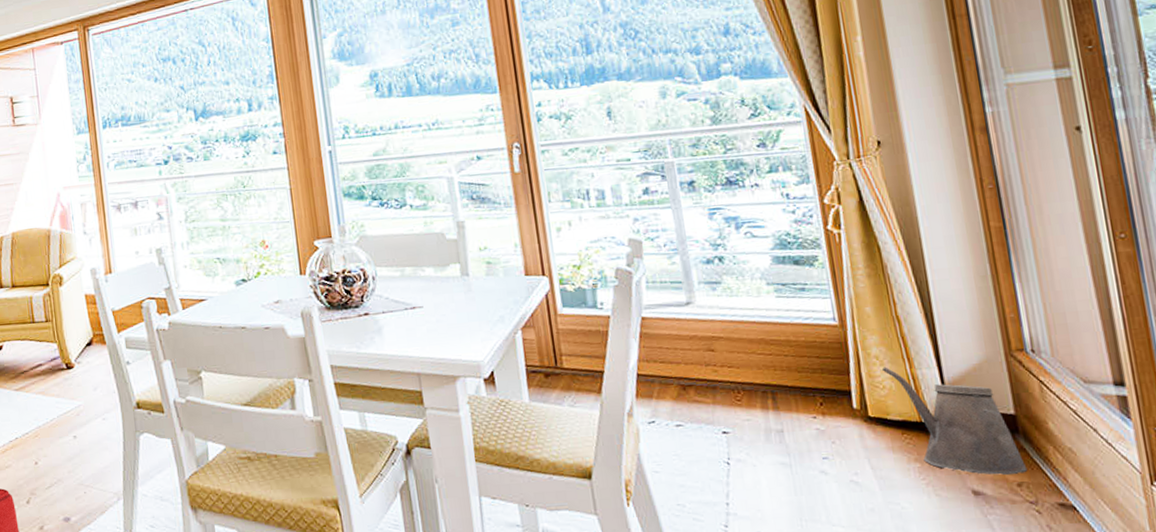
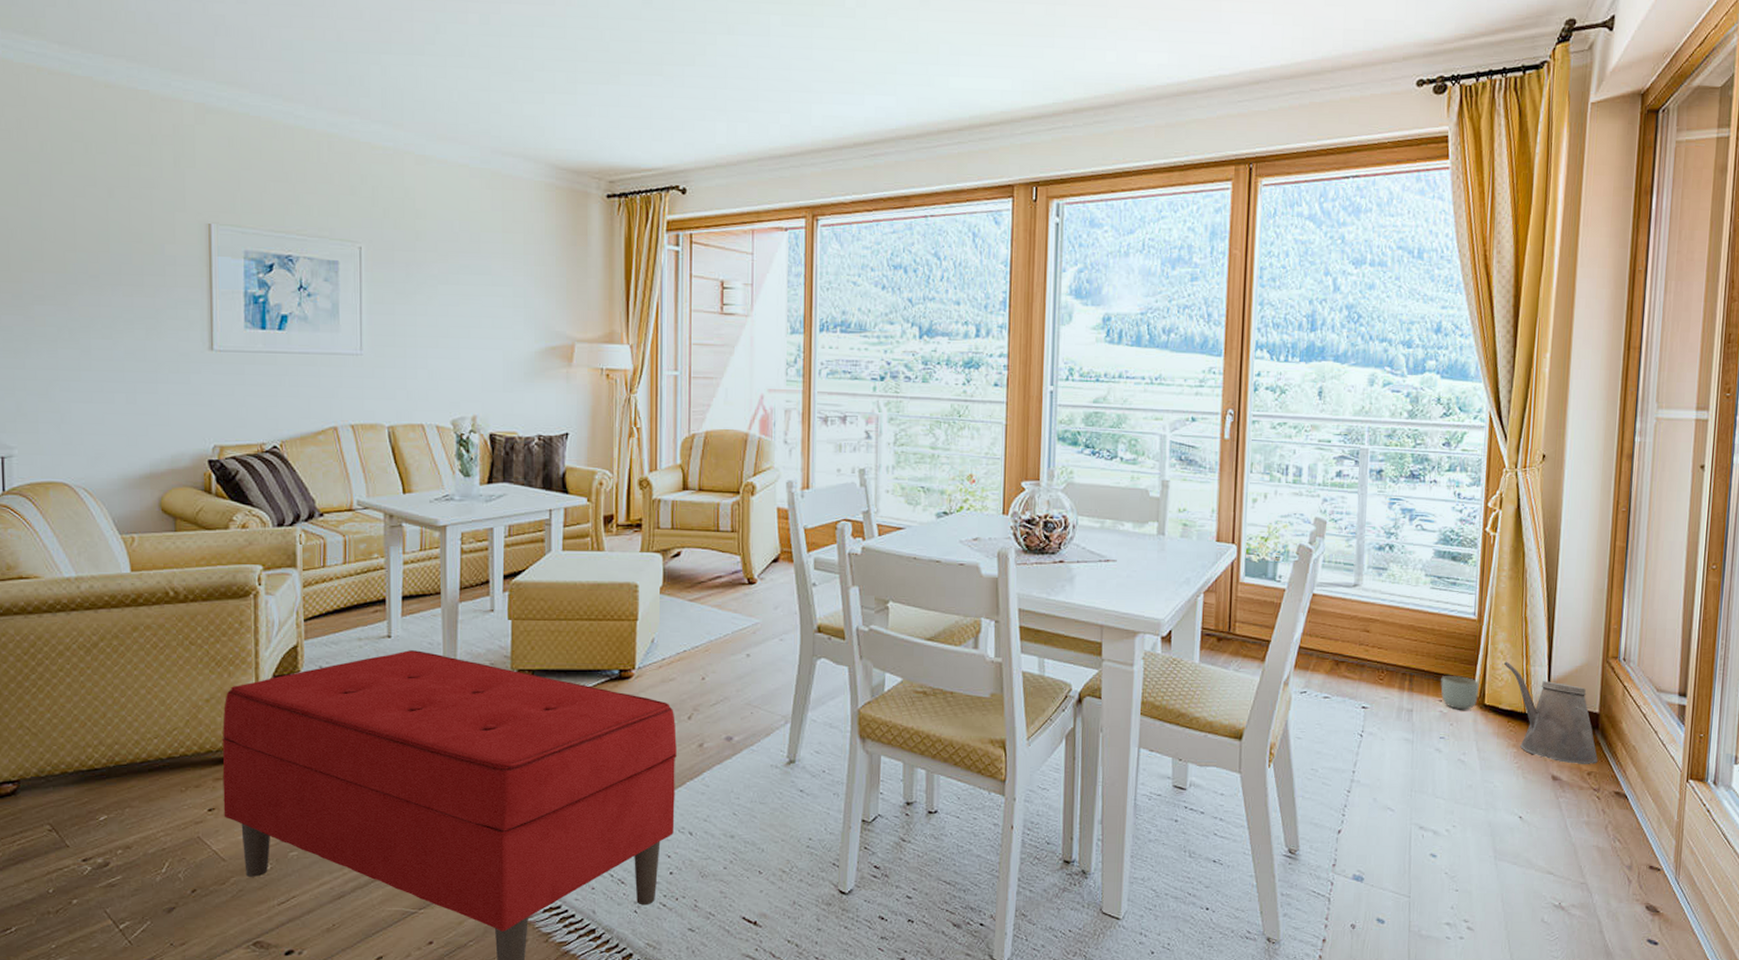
planter: none [809,388,860,426] -> present [1441,676,1480,710]

